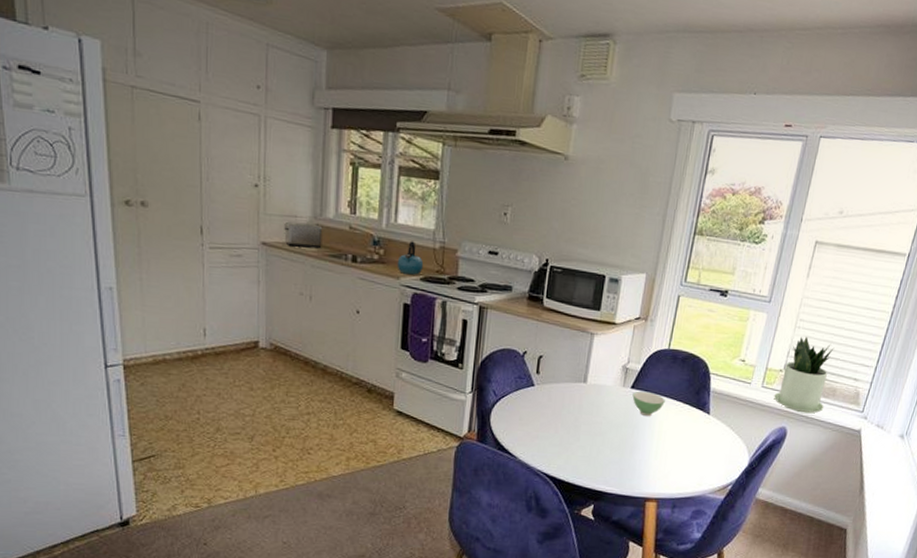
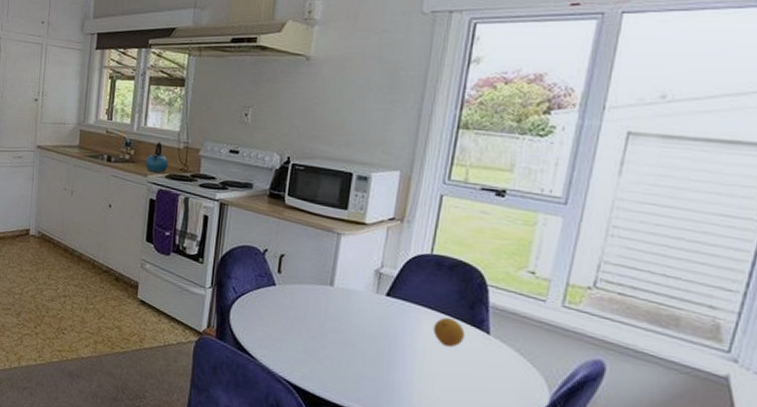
toaster: present [284,222,323,249] -> none [55,129,85,150]
bowl: present [632,391,665,416] -> none [388,299,429,329]
fruit: none [667,404,691,428] -> present [433,318,465,347]
planter: present [774,336,835,414] -> none [581,247,671,347]

